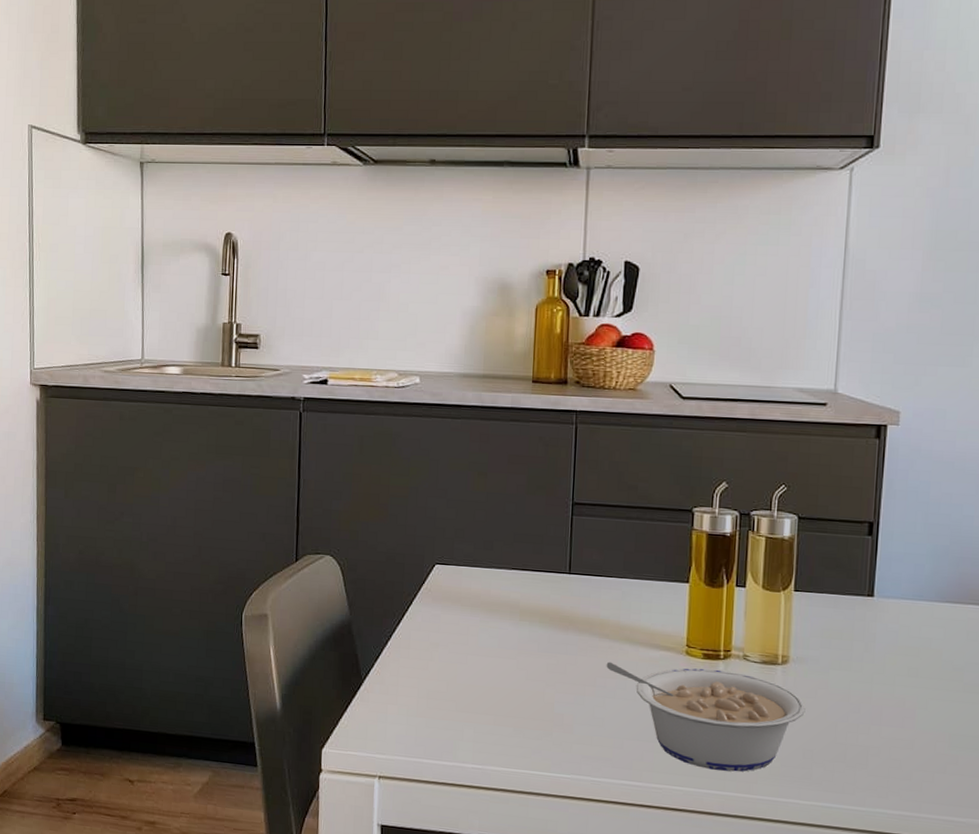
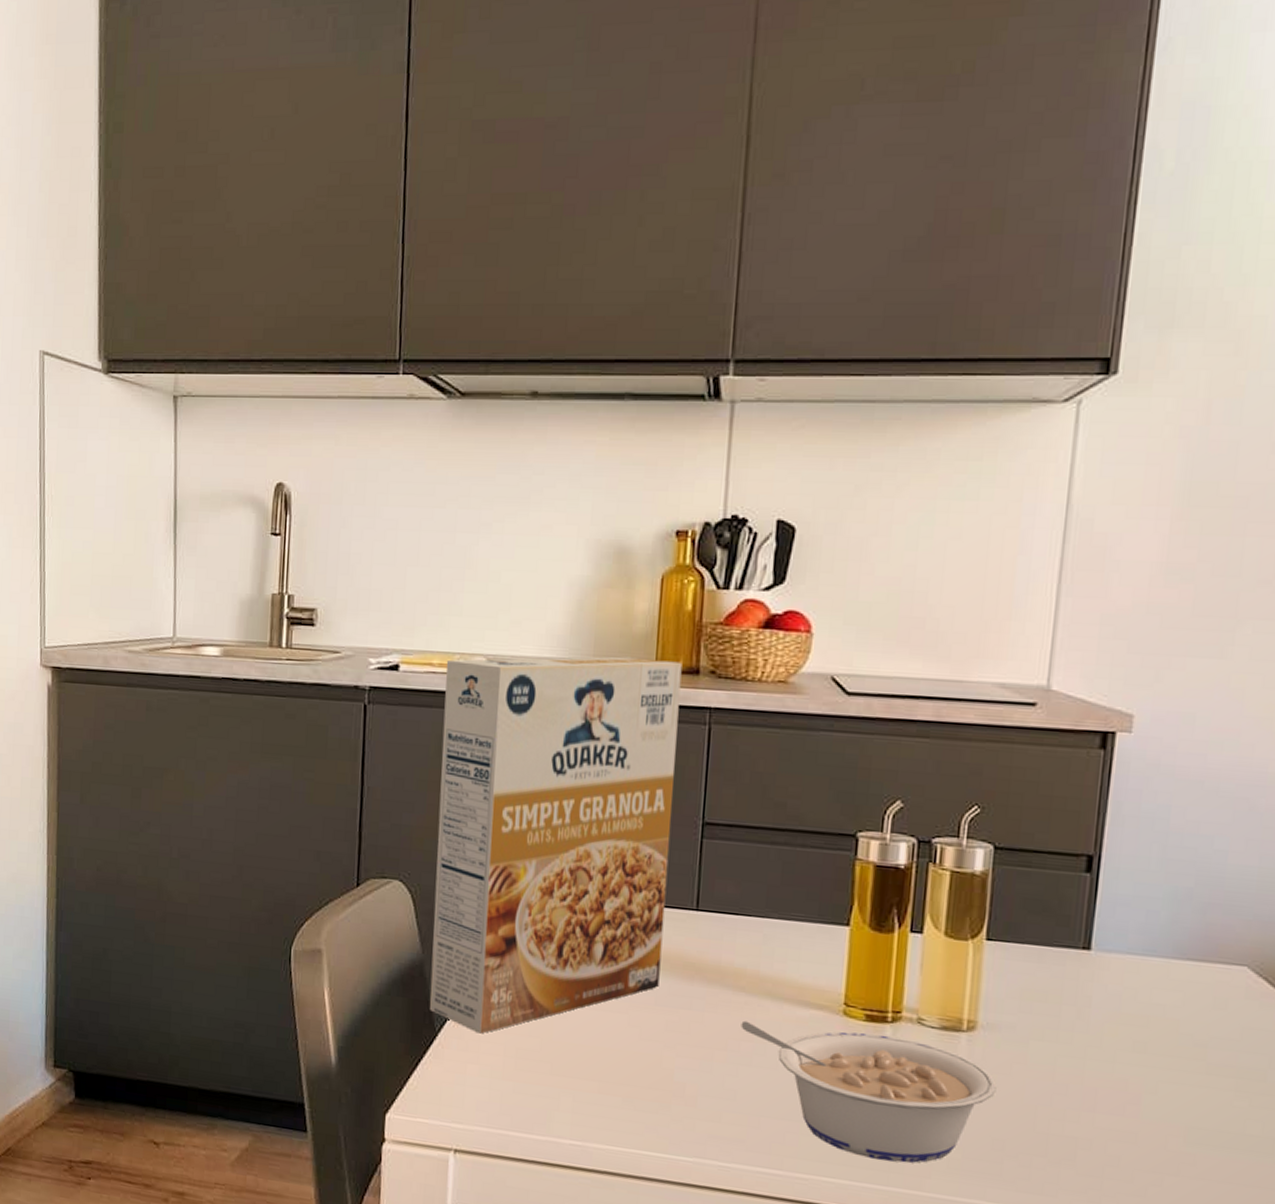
cereal box: none [356,371,554,680] -> present [429,656,682,1034]

